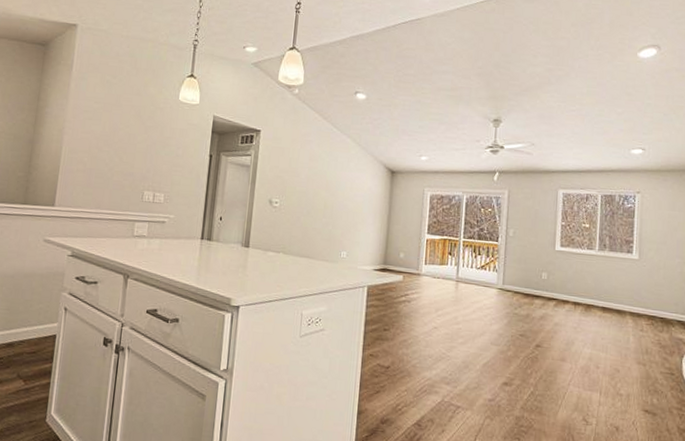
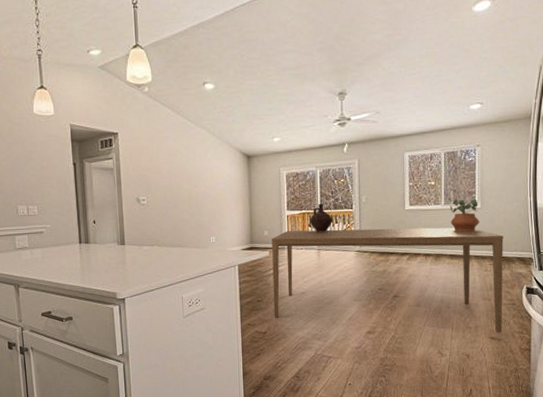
dining table: none [400,256,663,406] -> present [272,227,504,333]
ceramic jug: none [450,231,476,264] -> present [310,204,333,233]
potted plant: none [604,246,636,284] -> present [450,197,479,232]

